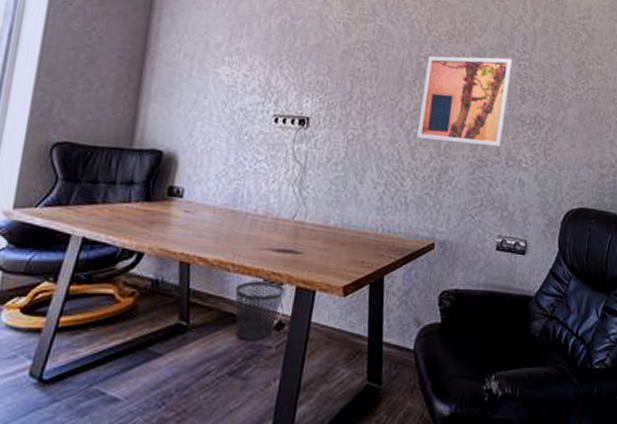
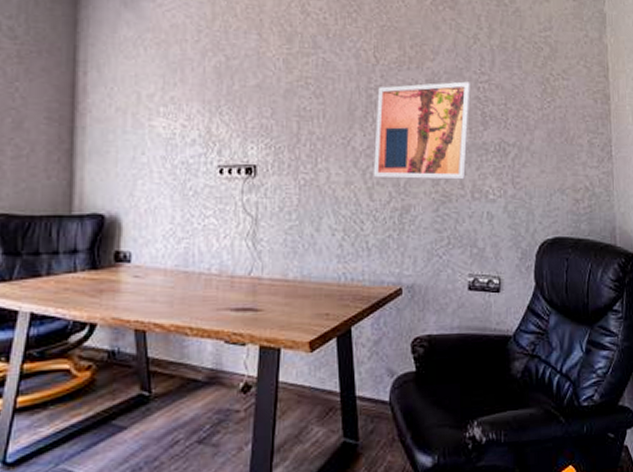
wastebasket: present [235,281,284,341] -> none [196,343,247,407]

